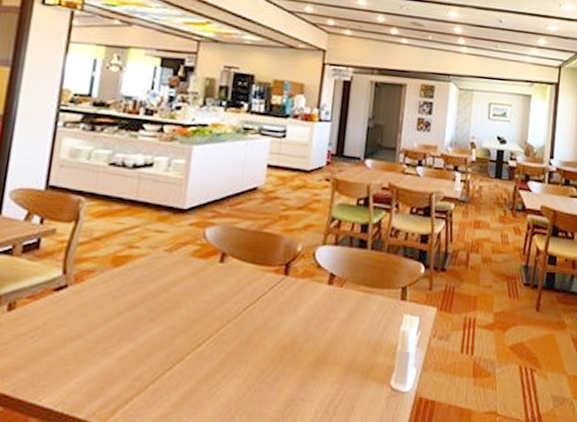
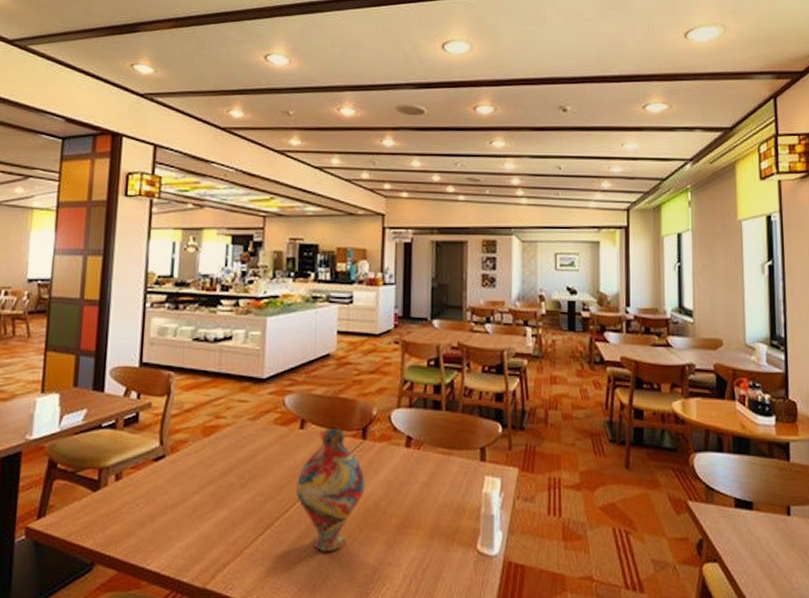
vase: none [210,262,284,387] -> present [295,427,365,551]

